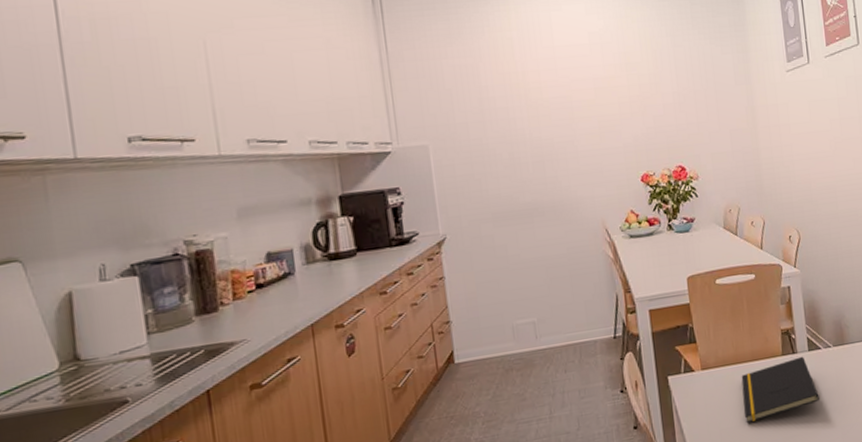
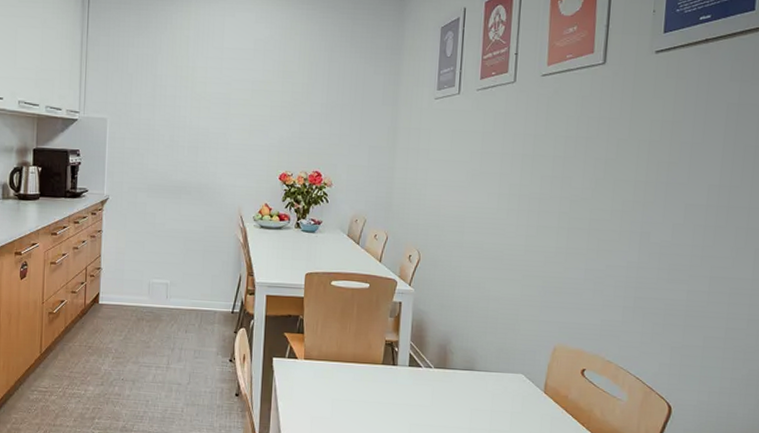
notepad: present [741,356,820,423] -> none [337,369,412,418]

